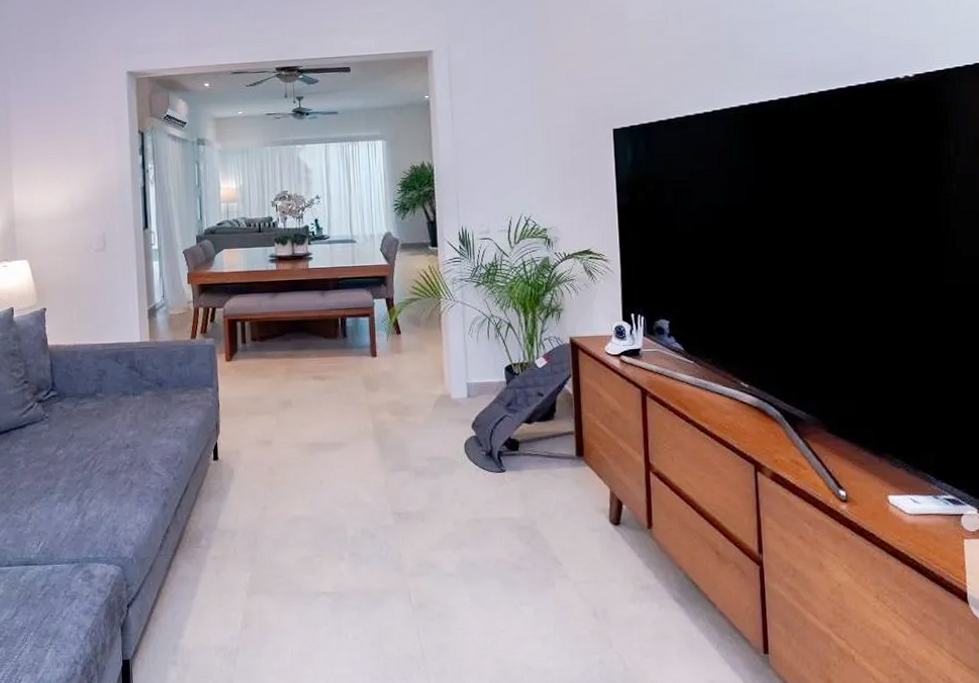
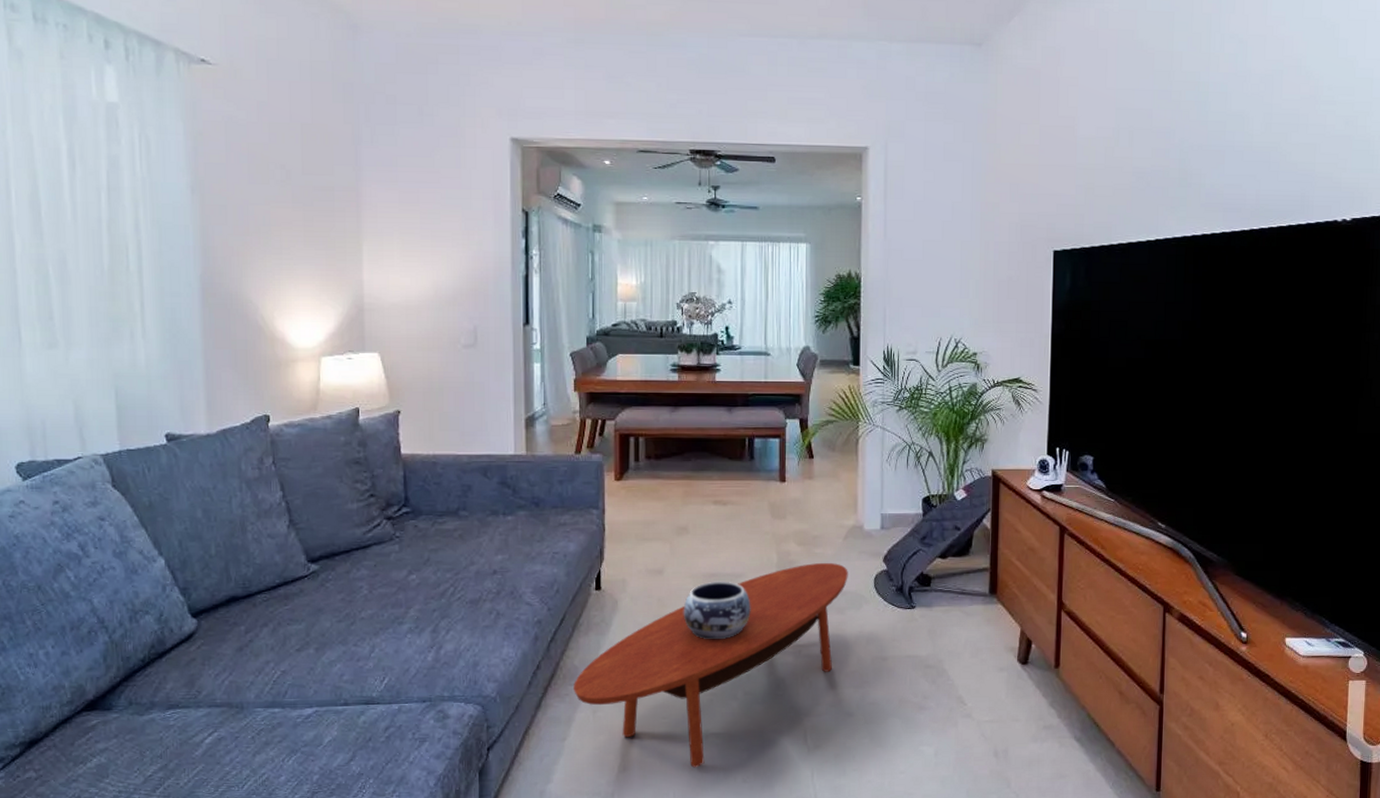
coffee table: none [198,430,440,625] -> present [574,562,848,768]
decorative bowl: none [291,449,352,505] -> present [683,581,751,640]

